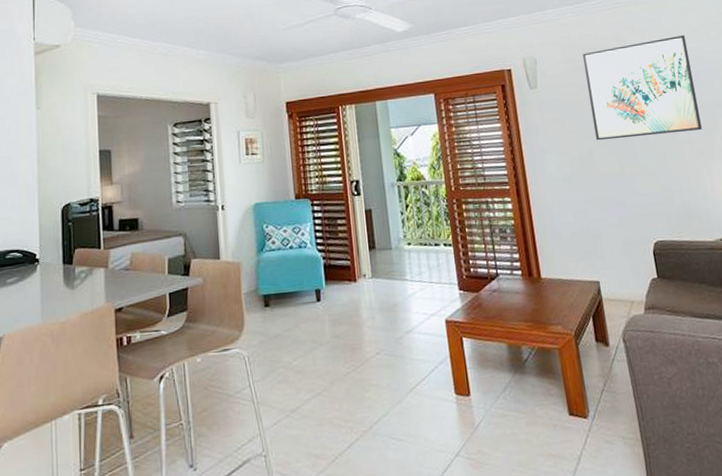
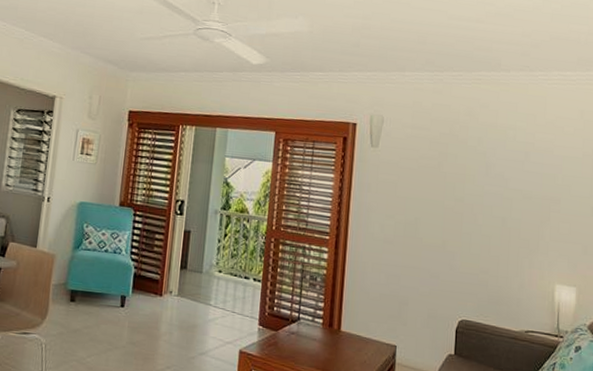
wall art: present [582,34,702,141] -> none [425,122,538,221]

